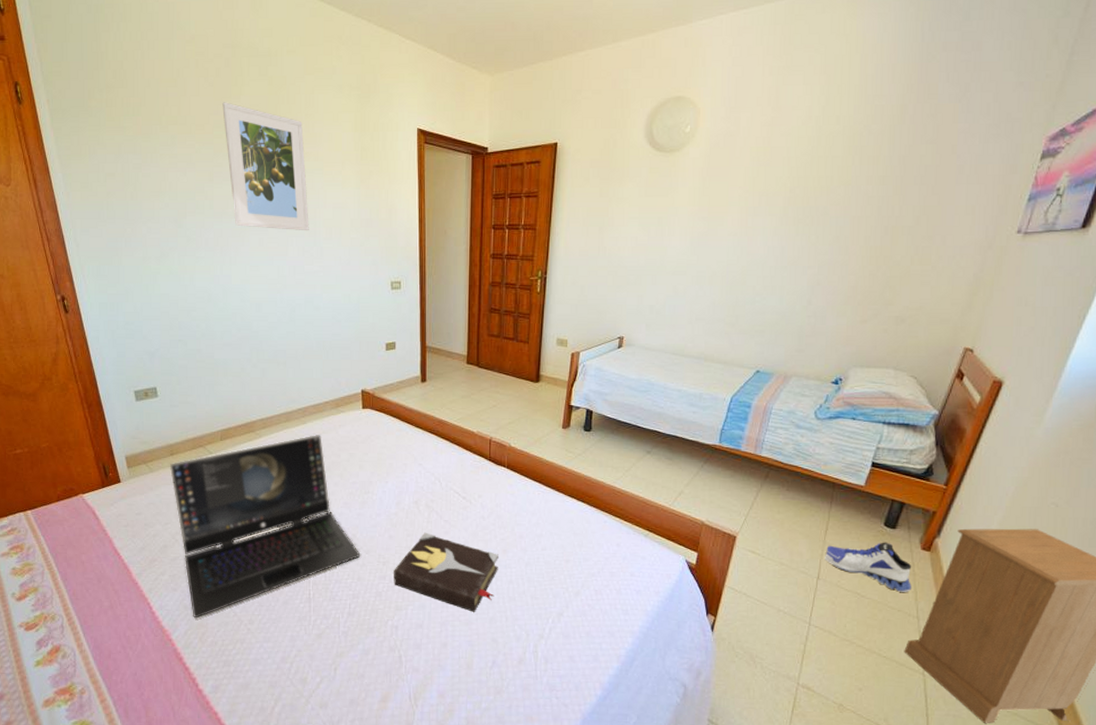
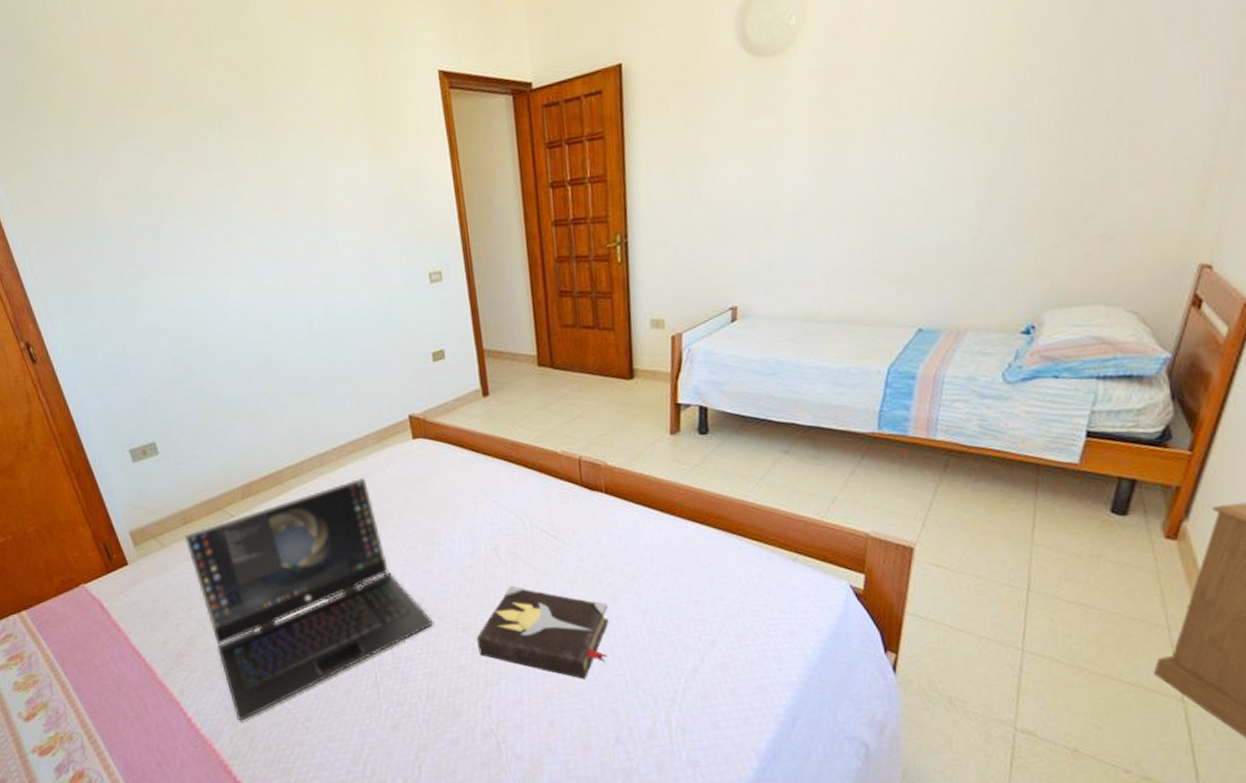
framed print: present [222,102,309,231] -> none [188,70,318,228]
sneaker: present [825,542,912,592] -> none [1034,533,1156,597]

